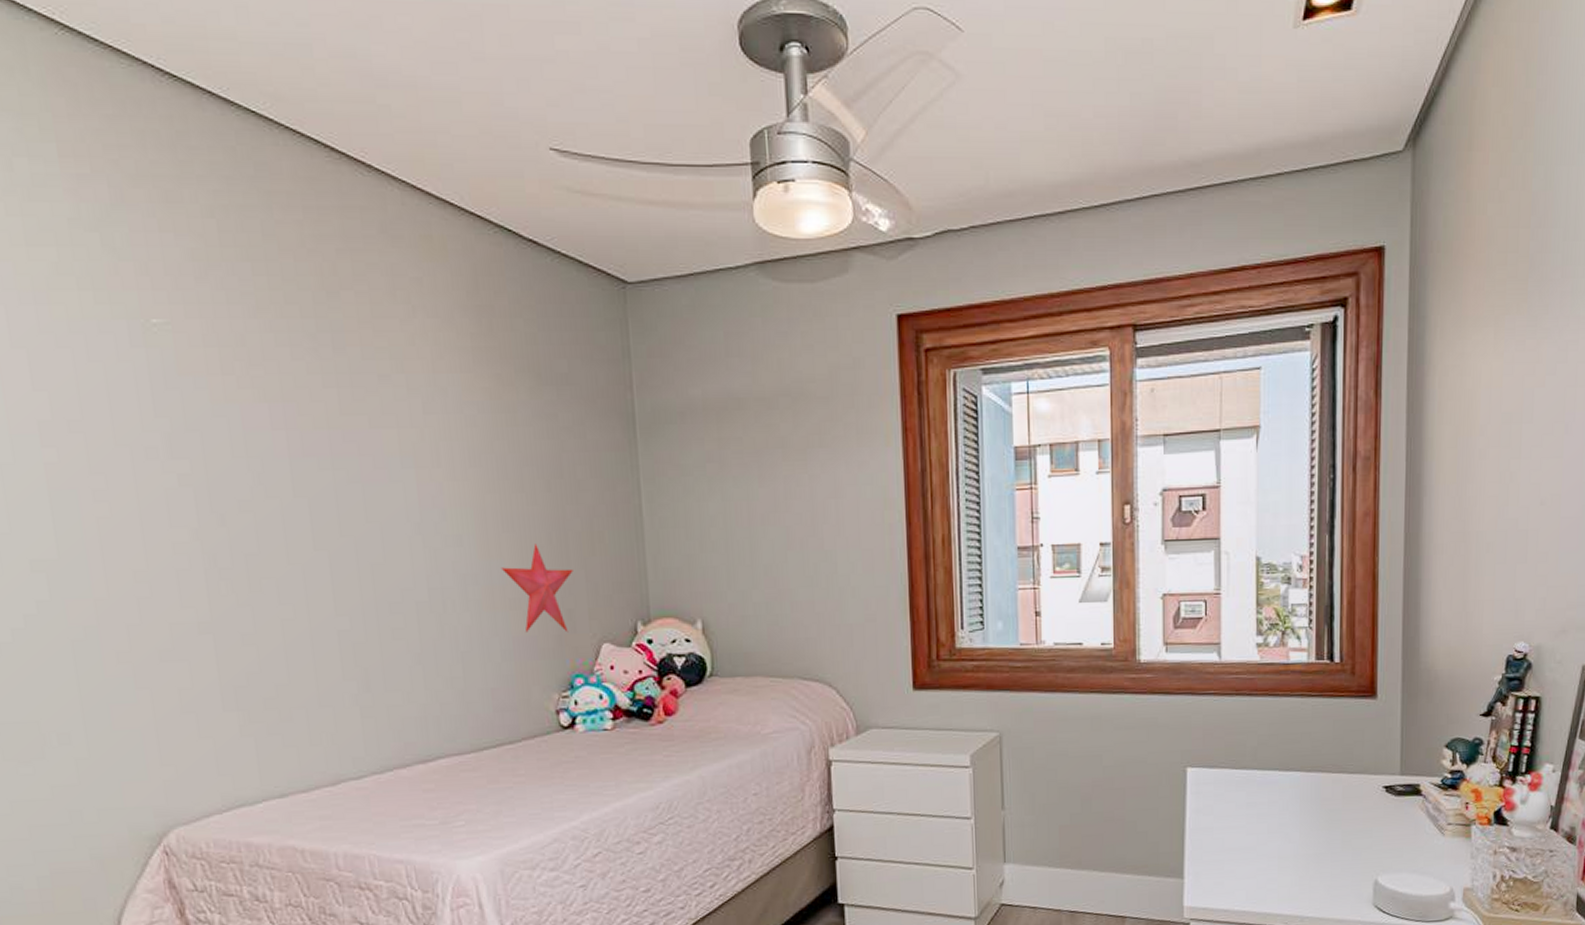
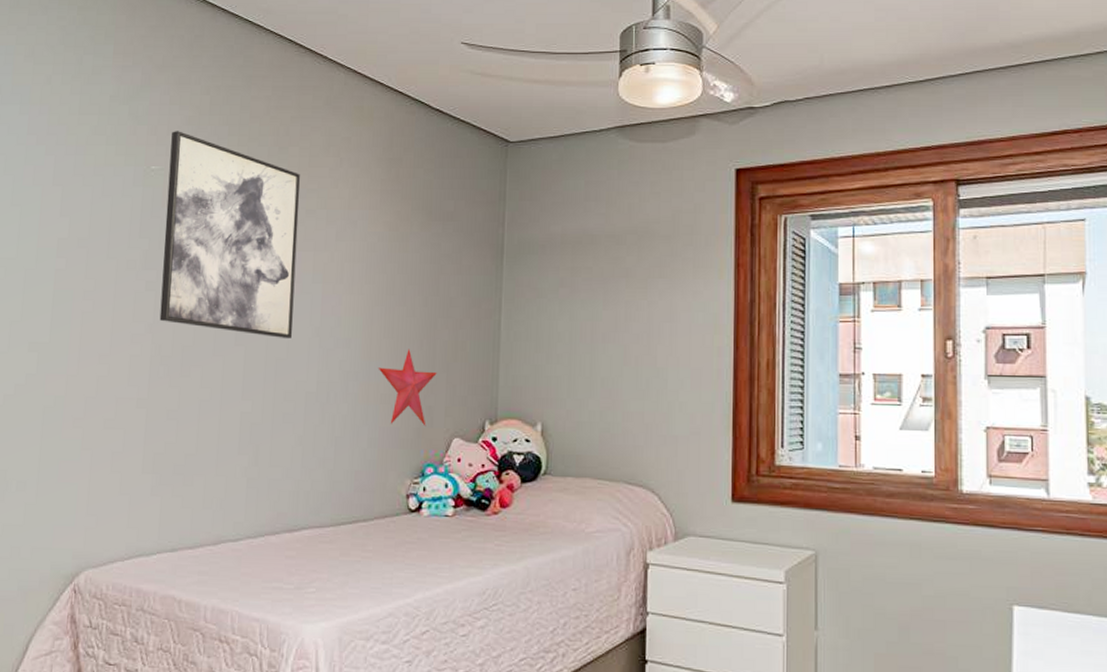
wall art: none [171,269,386,540] -> present [159,131,300,339]

